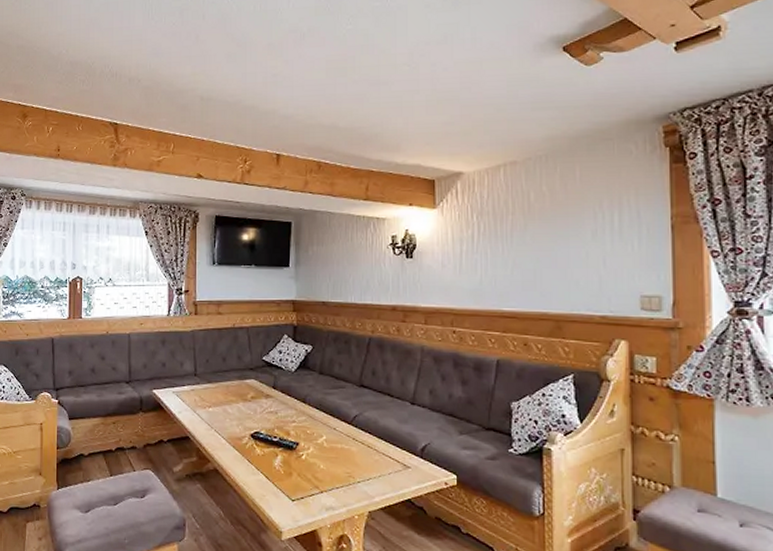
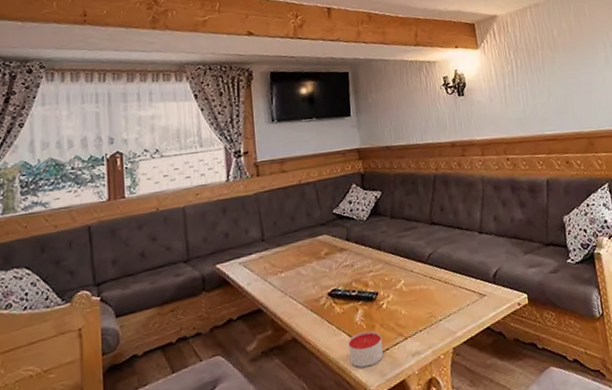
candle: none [264,477,298,510] -> present [347,331,384,368]

